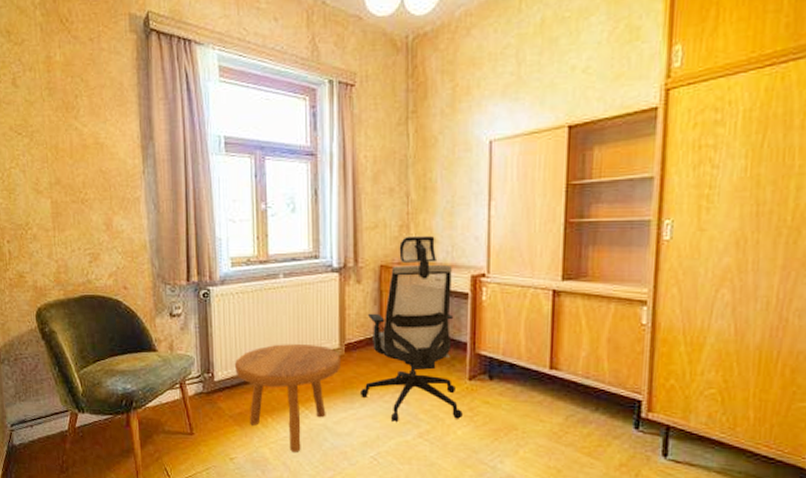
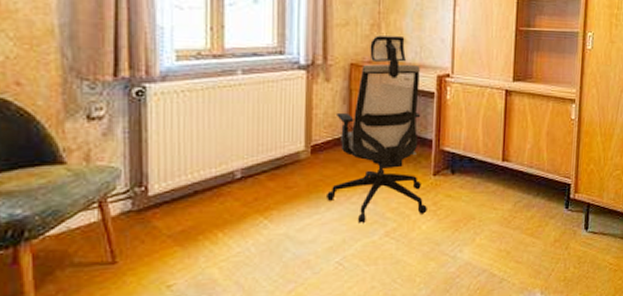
footstool: present [234,344,340,452] -> none [176,148,306,268]

